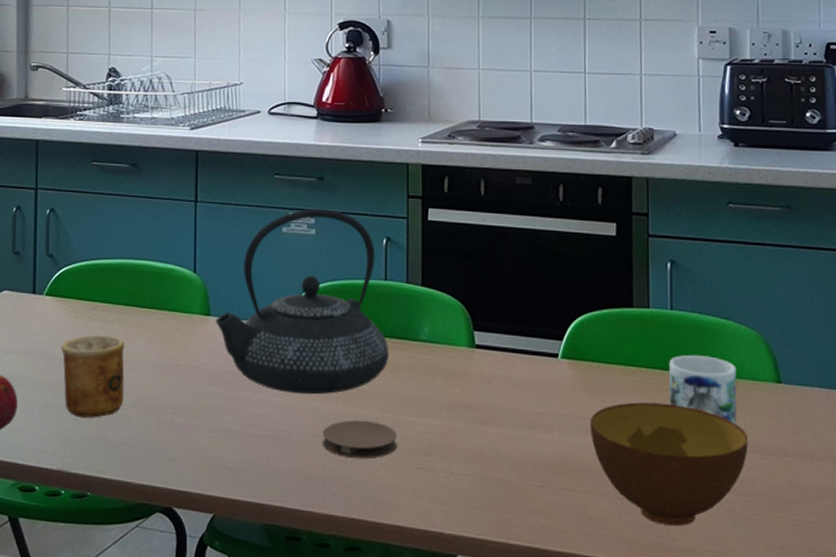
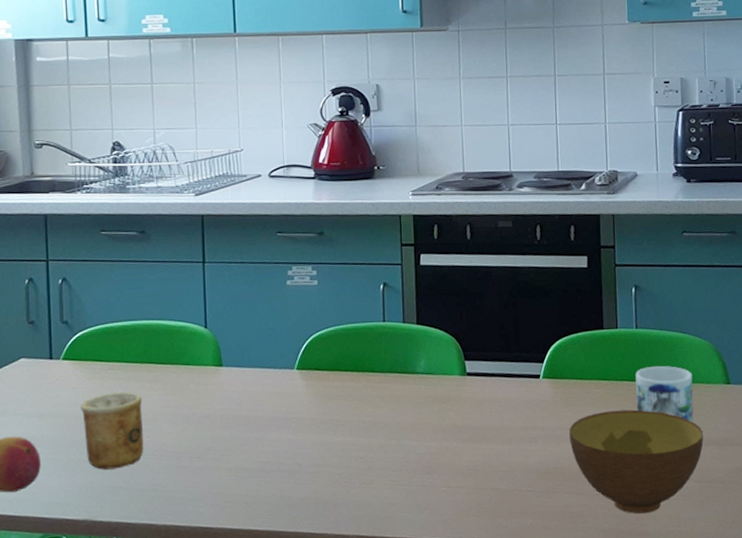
teapot: present [215,209,390,395] -> none [227,261,390,430]
coaster: present [323,420,397,459] -> none [332,448,400,483]

